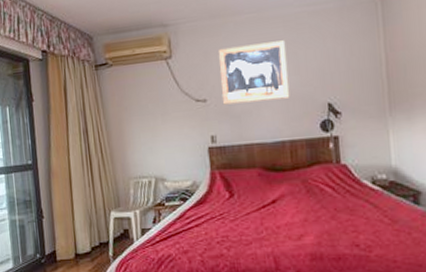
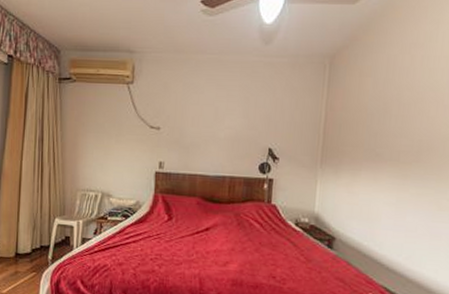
wall art: present [218,40,290,105] -> none [174,82,240,138]

